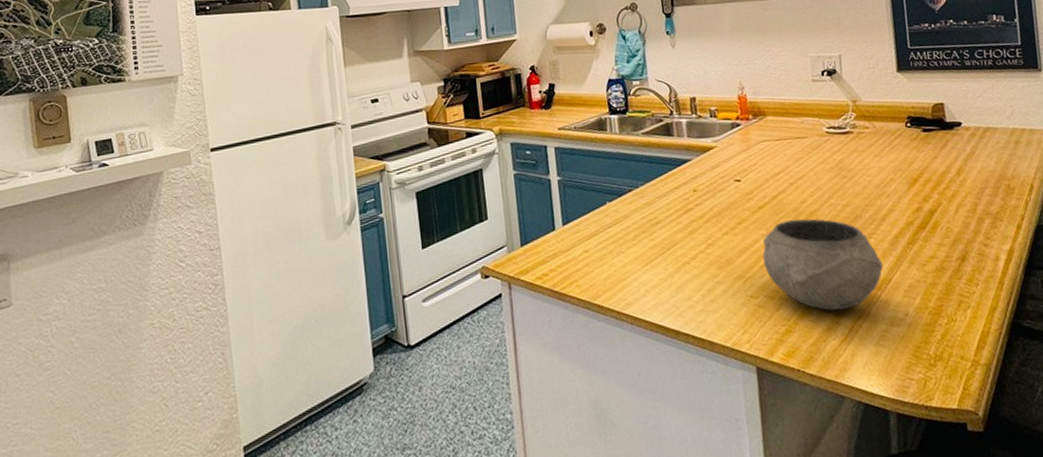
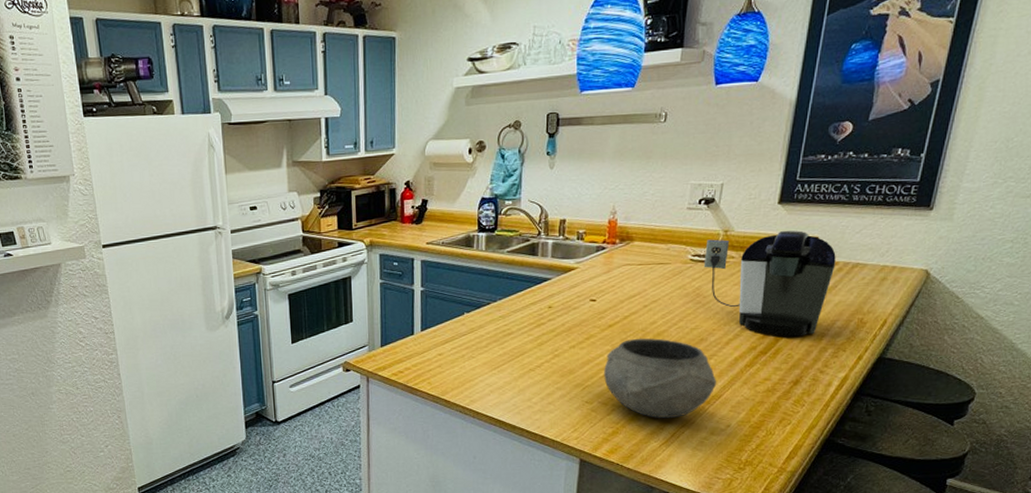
coffee maker: none [837,97,968,209] -> present [703,230,836,337]

